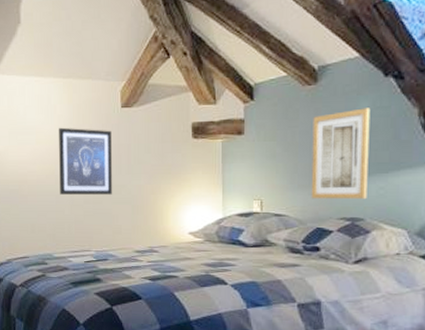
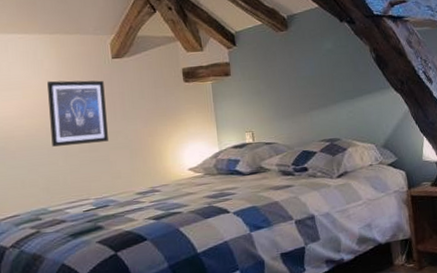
wall art: present [311,108,371,200] -> none [288,47,340,127]

